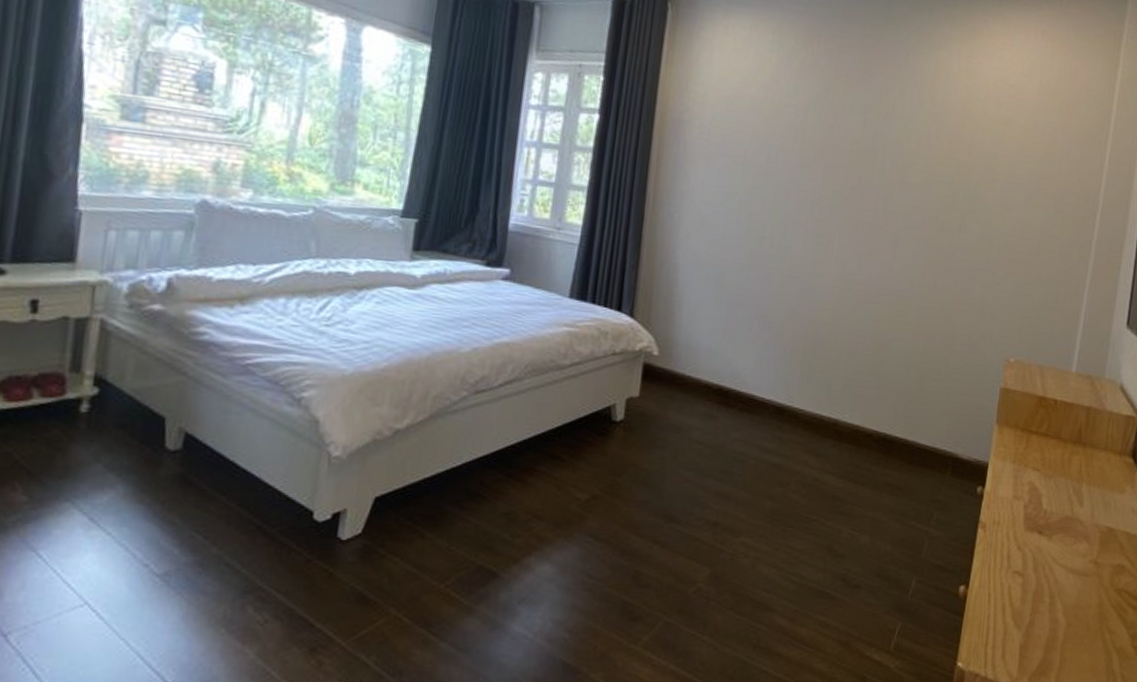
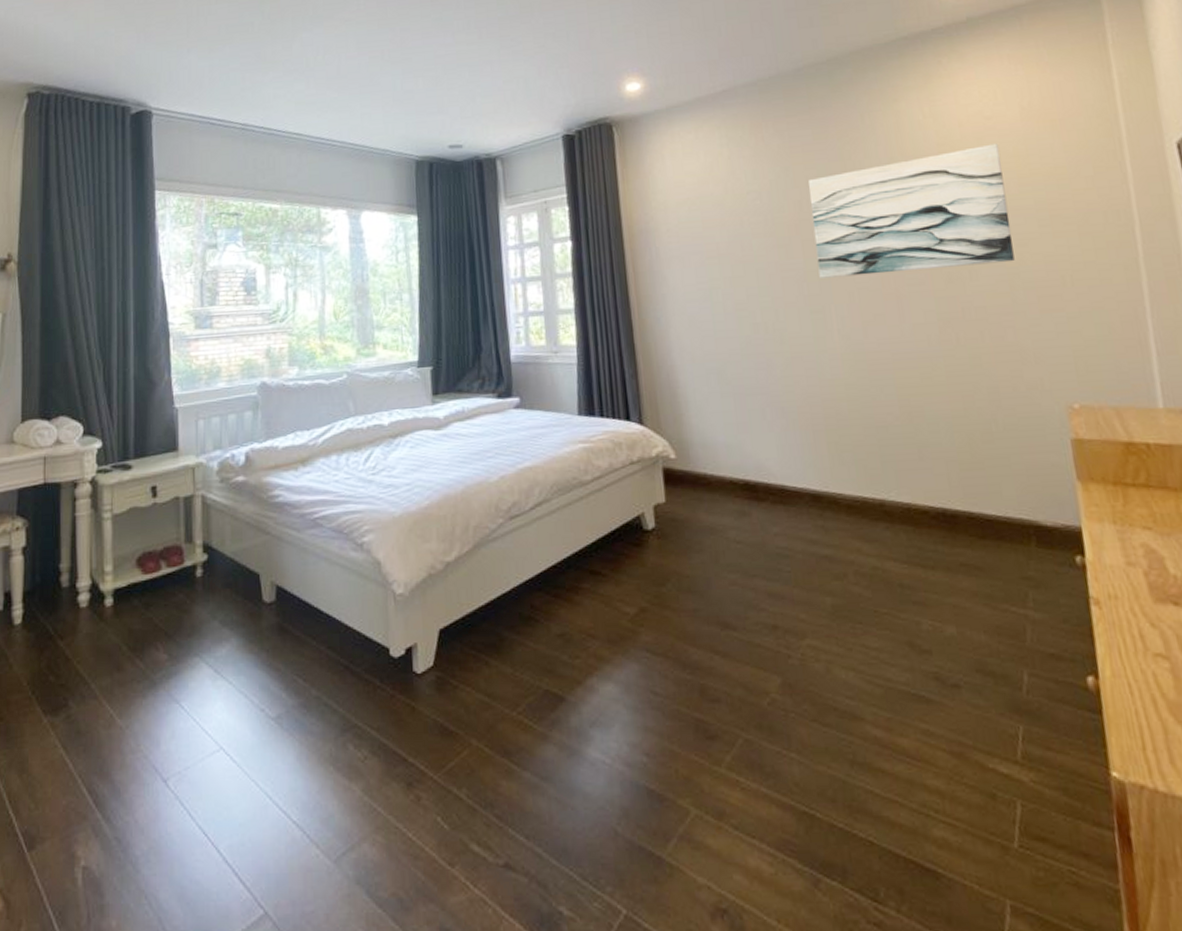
wall art: none [832,105,1014,224] -> present [809,143,1015,278]

